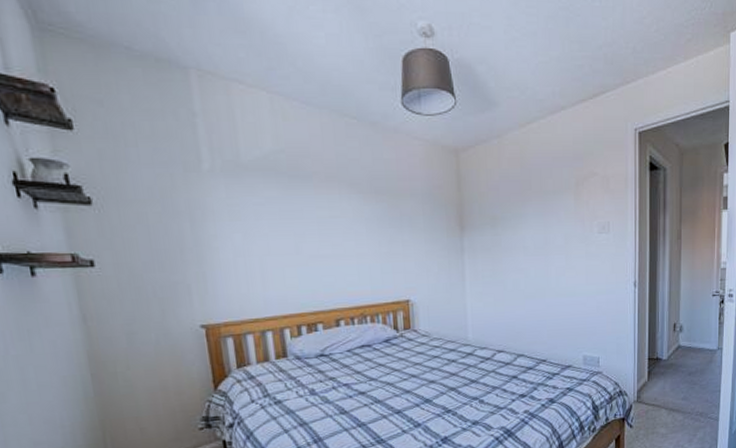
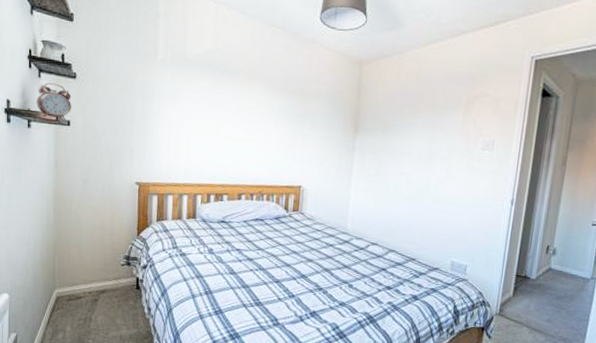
alarm clock: none [36,214,92,261] -> present [36,83,72,121]

